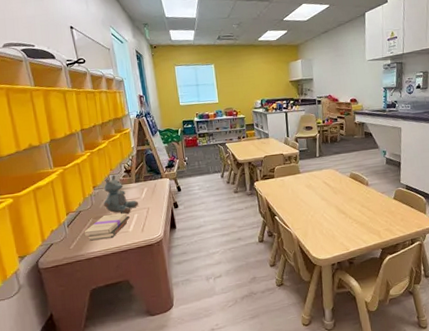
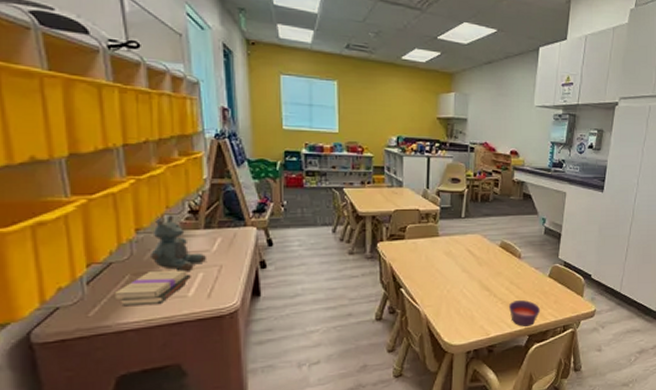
bowl: none [362,219,390,242] -> present [508,300,541,327]

